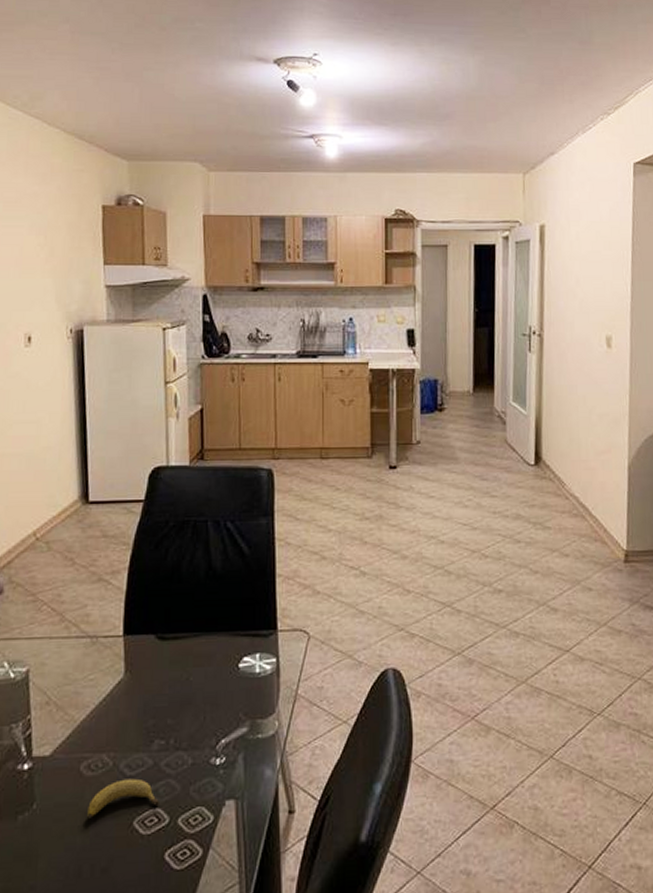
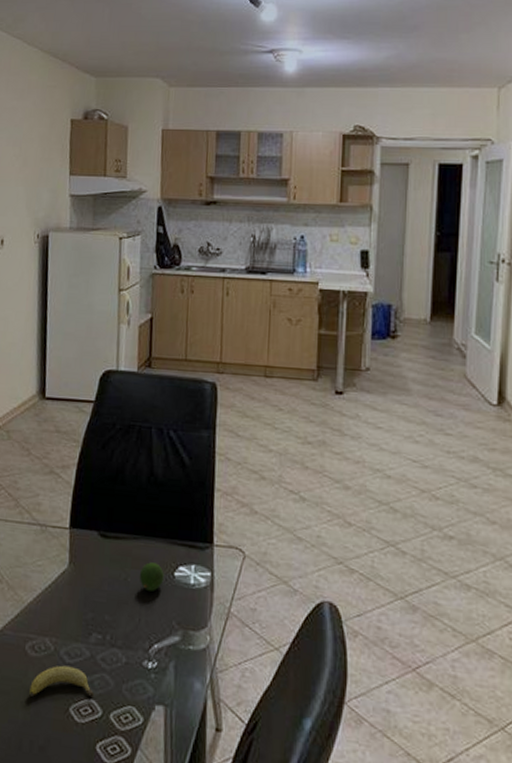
fruit: none [201,657,228,687] -> present [139,562,164,591]

